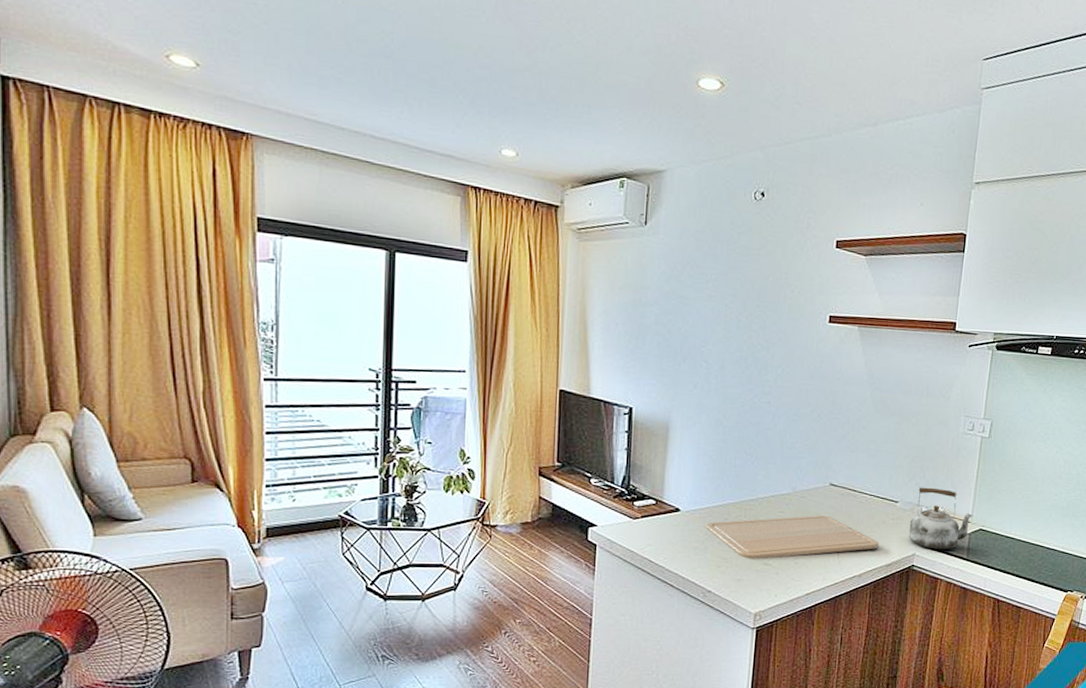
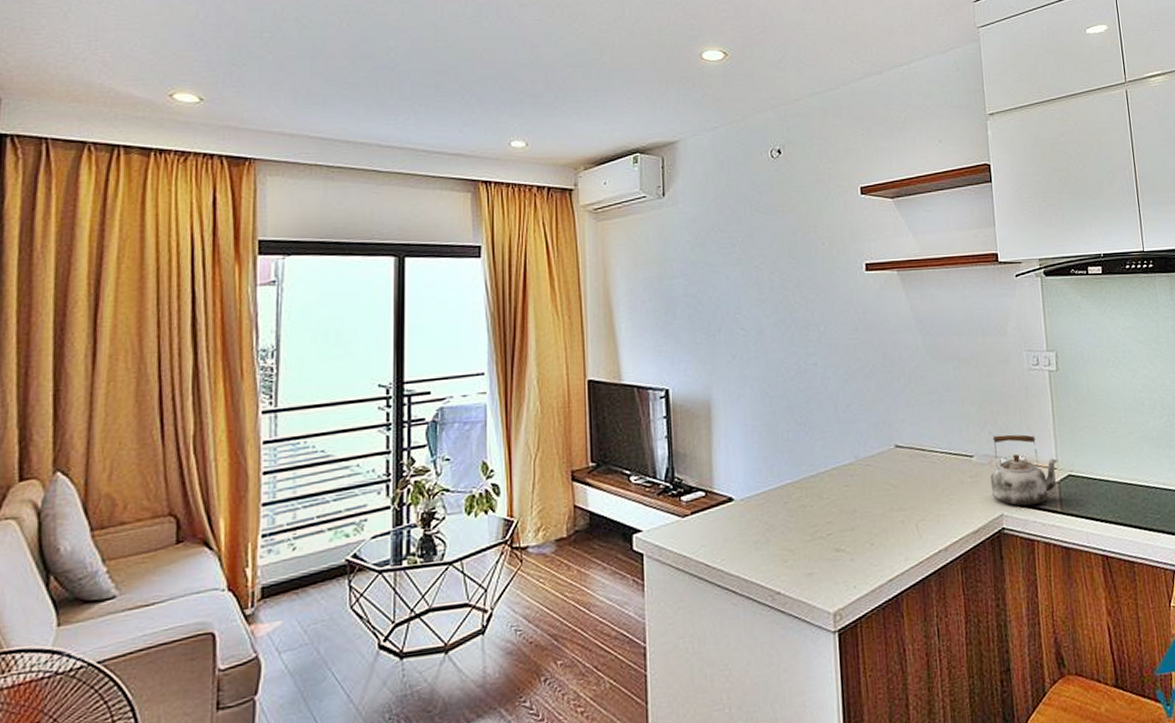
chopping board: present [705,515,879,559] -> none [764,483,961,547]

